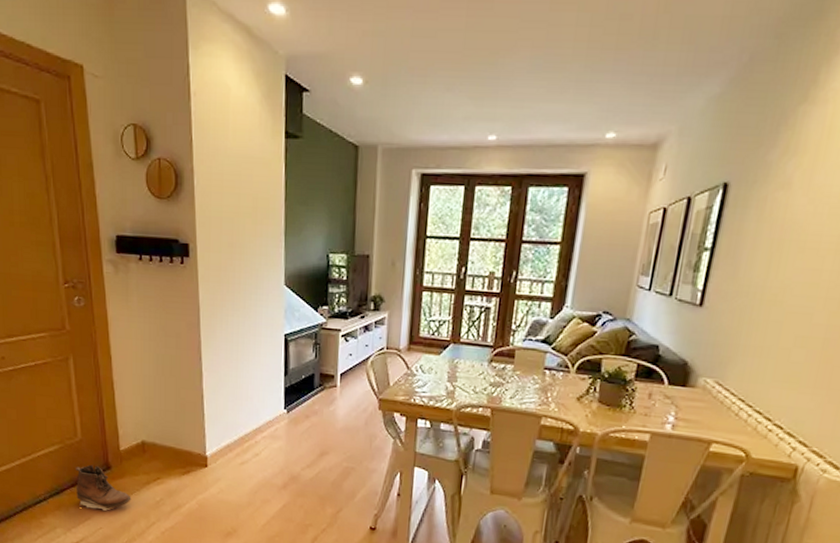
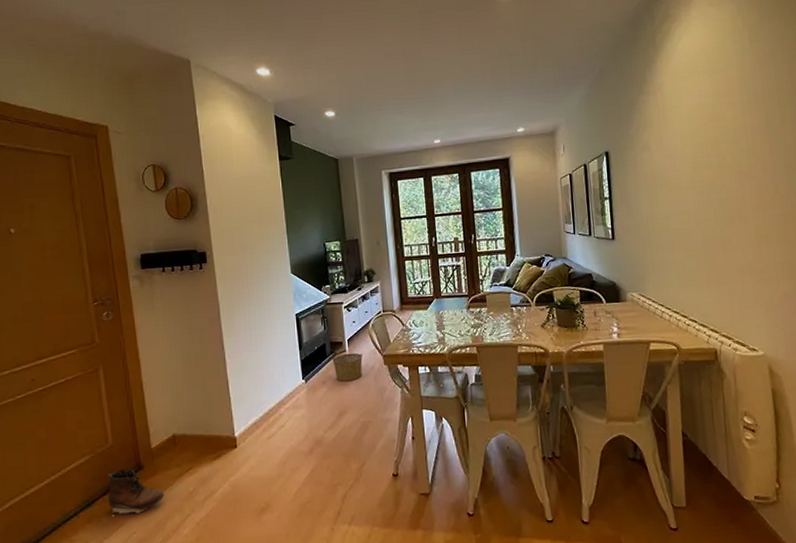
basket: none [320,389,355,421] -> present [332,353,363,382]

